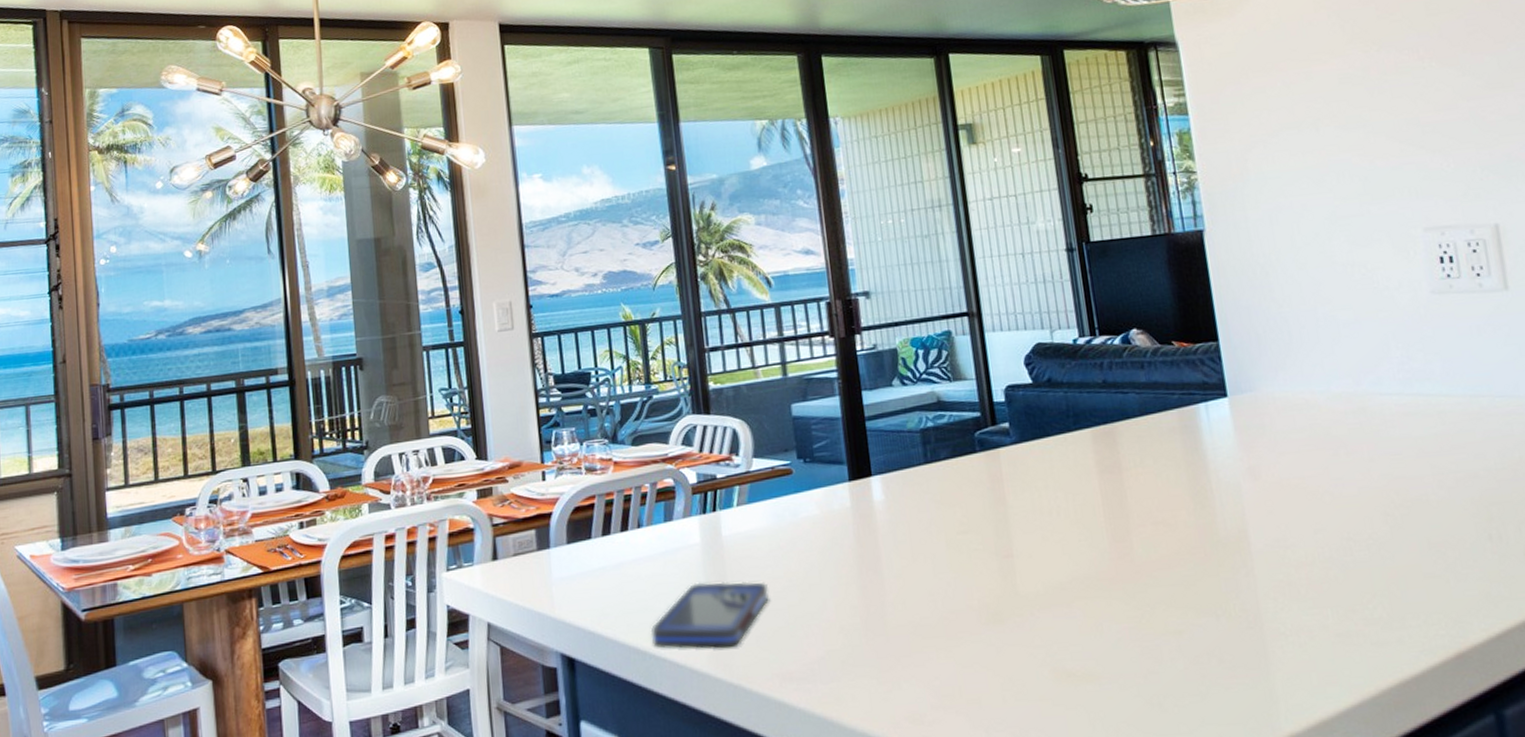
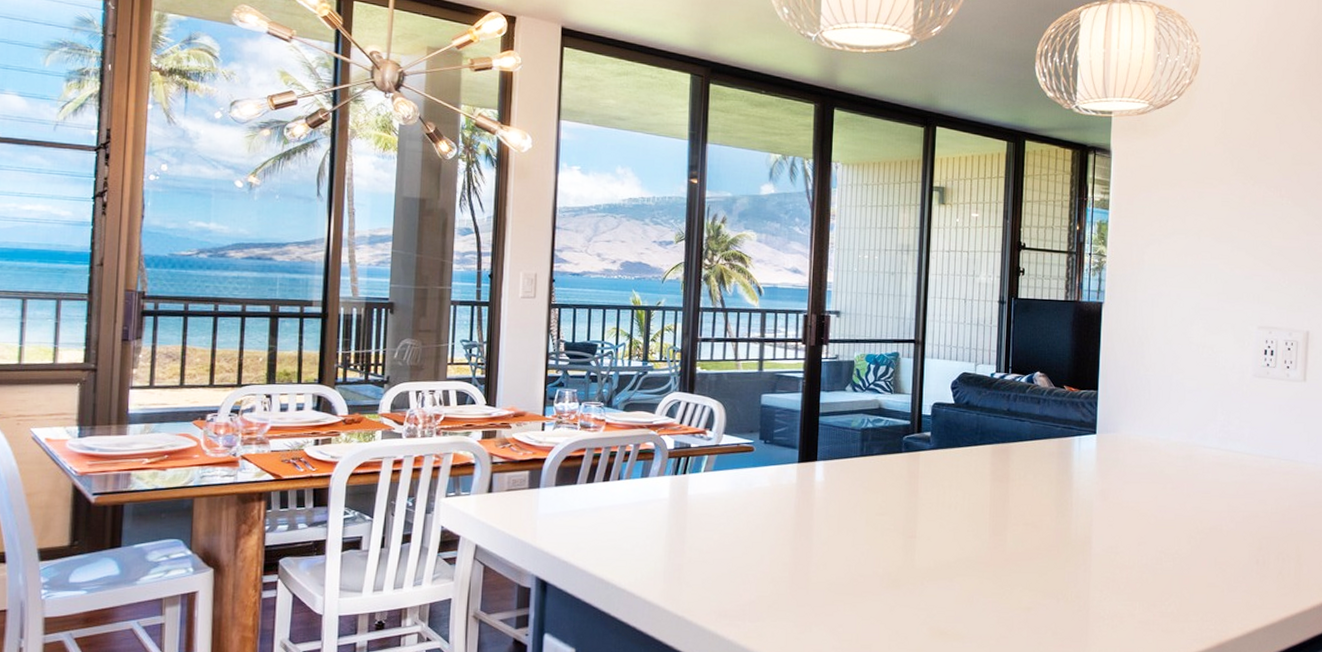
mobile phone: present [651,581,769,648] -> none [616,530,718,585]

